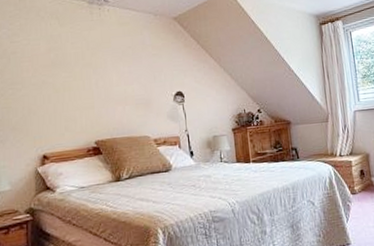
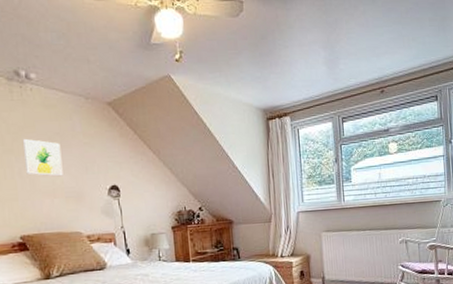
wall art: none [100,53,134,86] -> present [23,138,63,177]

